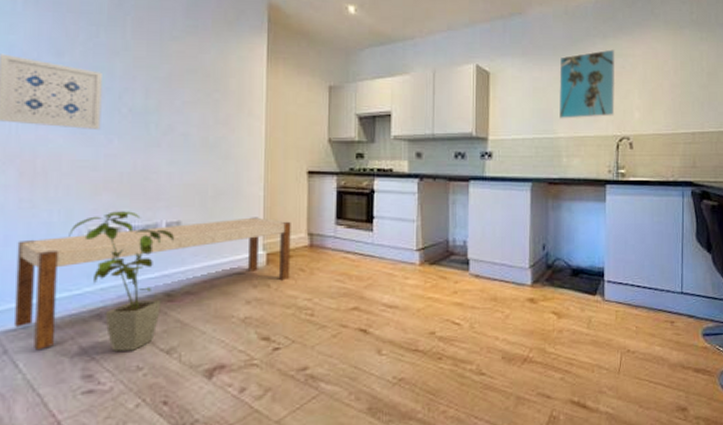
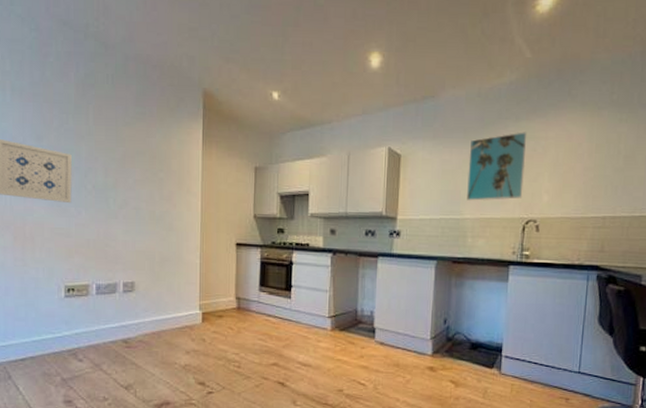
bench: present [15,217,291,351] -> none [15,281,222,378]
house plant: present [69,211,175,351] -> none [51,271,130,384]

